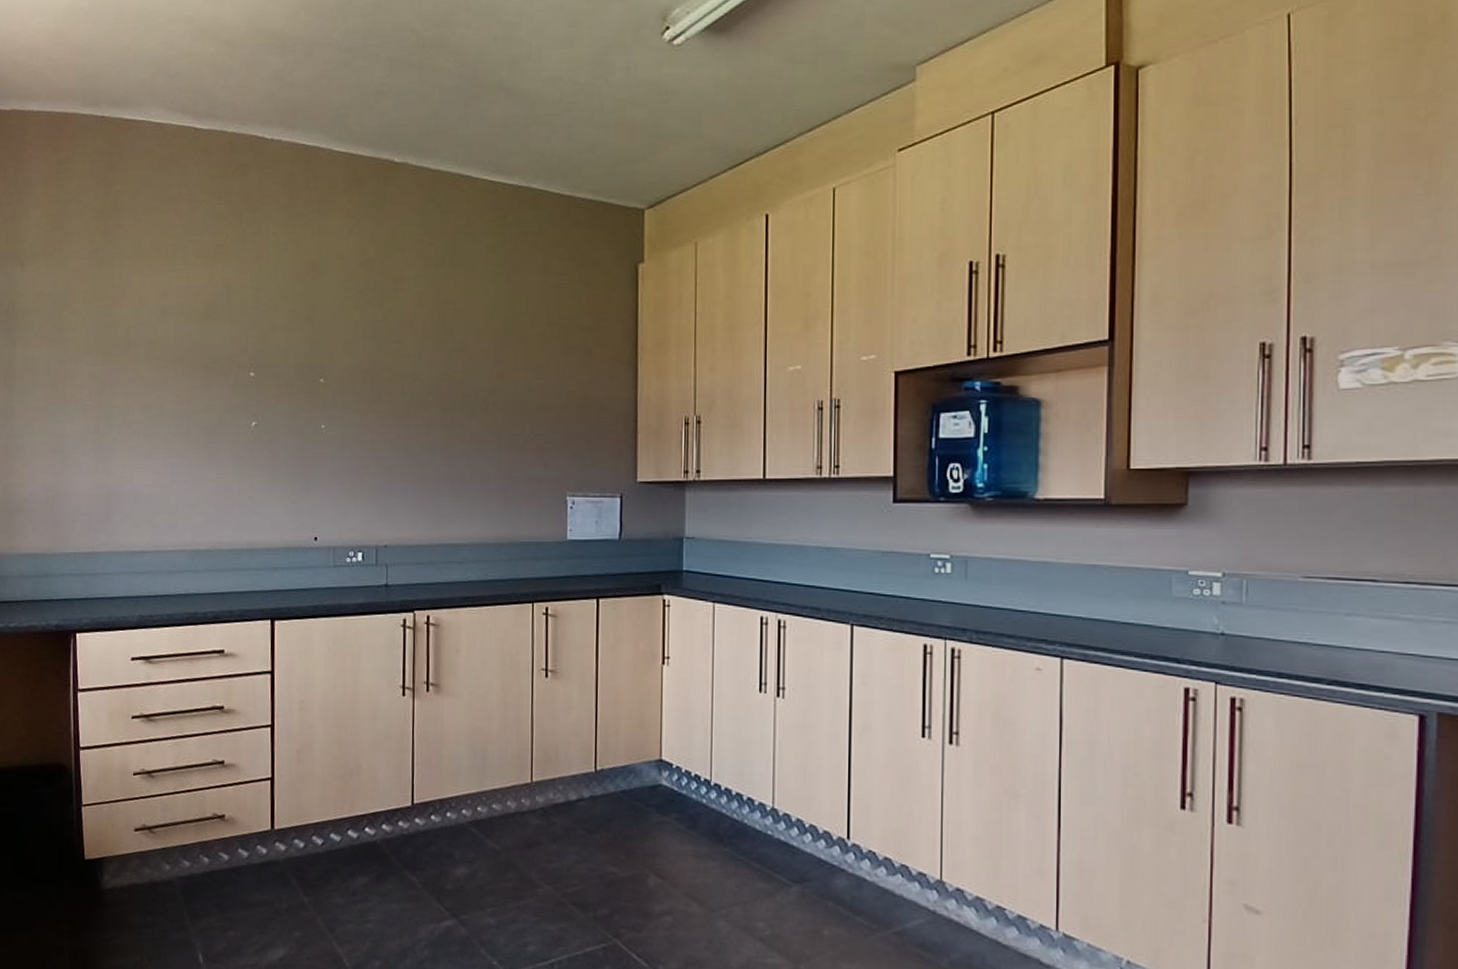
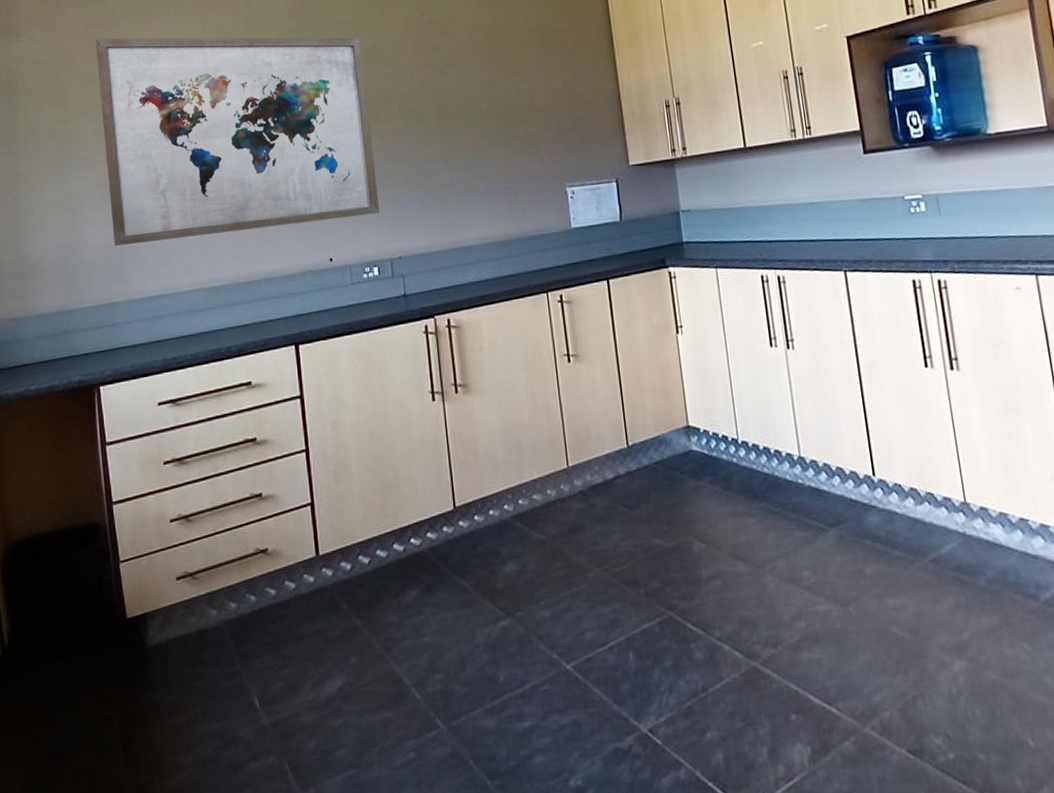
wall art: none [98,277,371,498] -> present [95,37,380,246]

